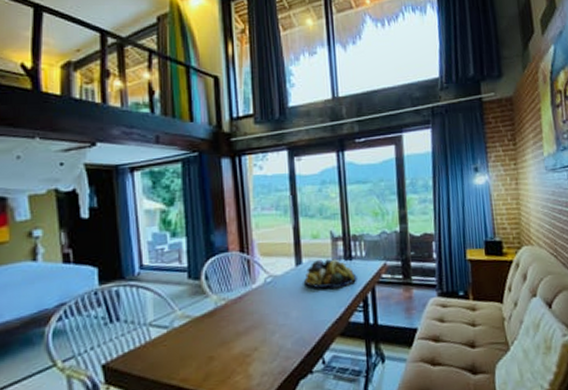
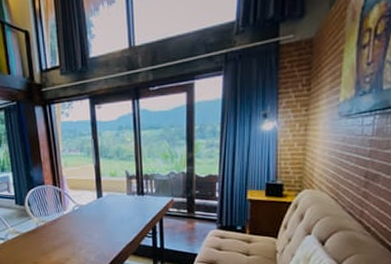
fruit bowl: present [304,259,357,289] -> none [104,194,148,218]

